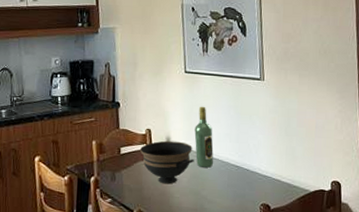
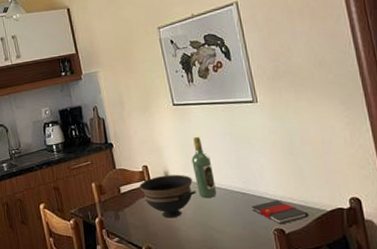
book: none [244,176,294,201] -> present [252,200,309,225]

